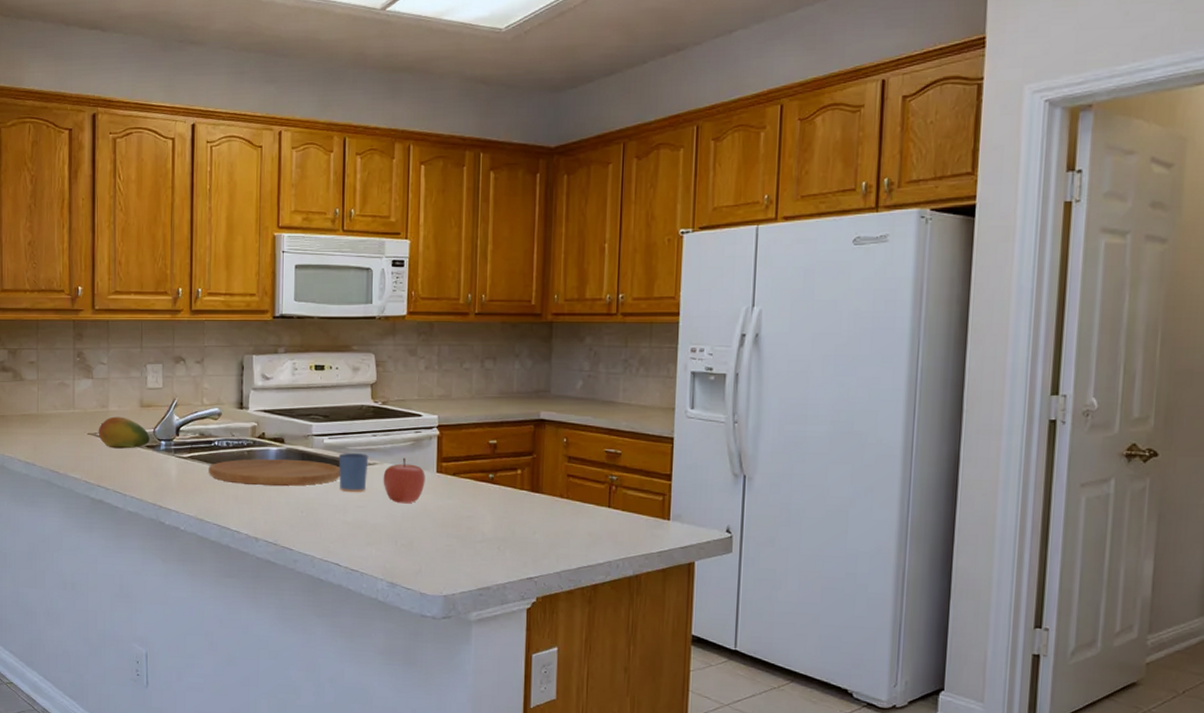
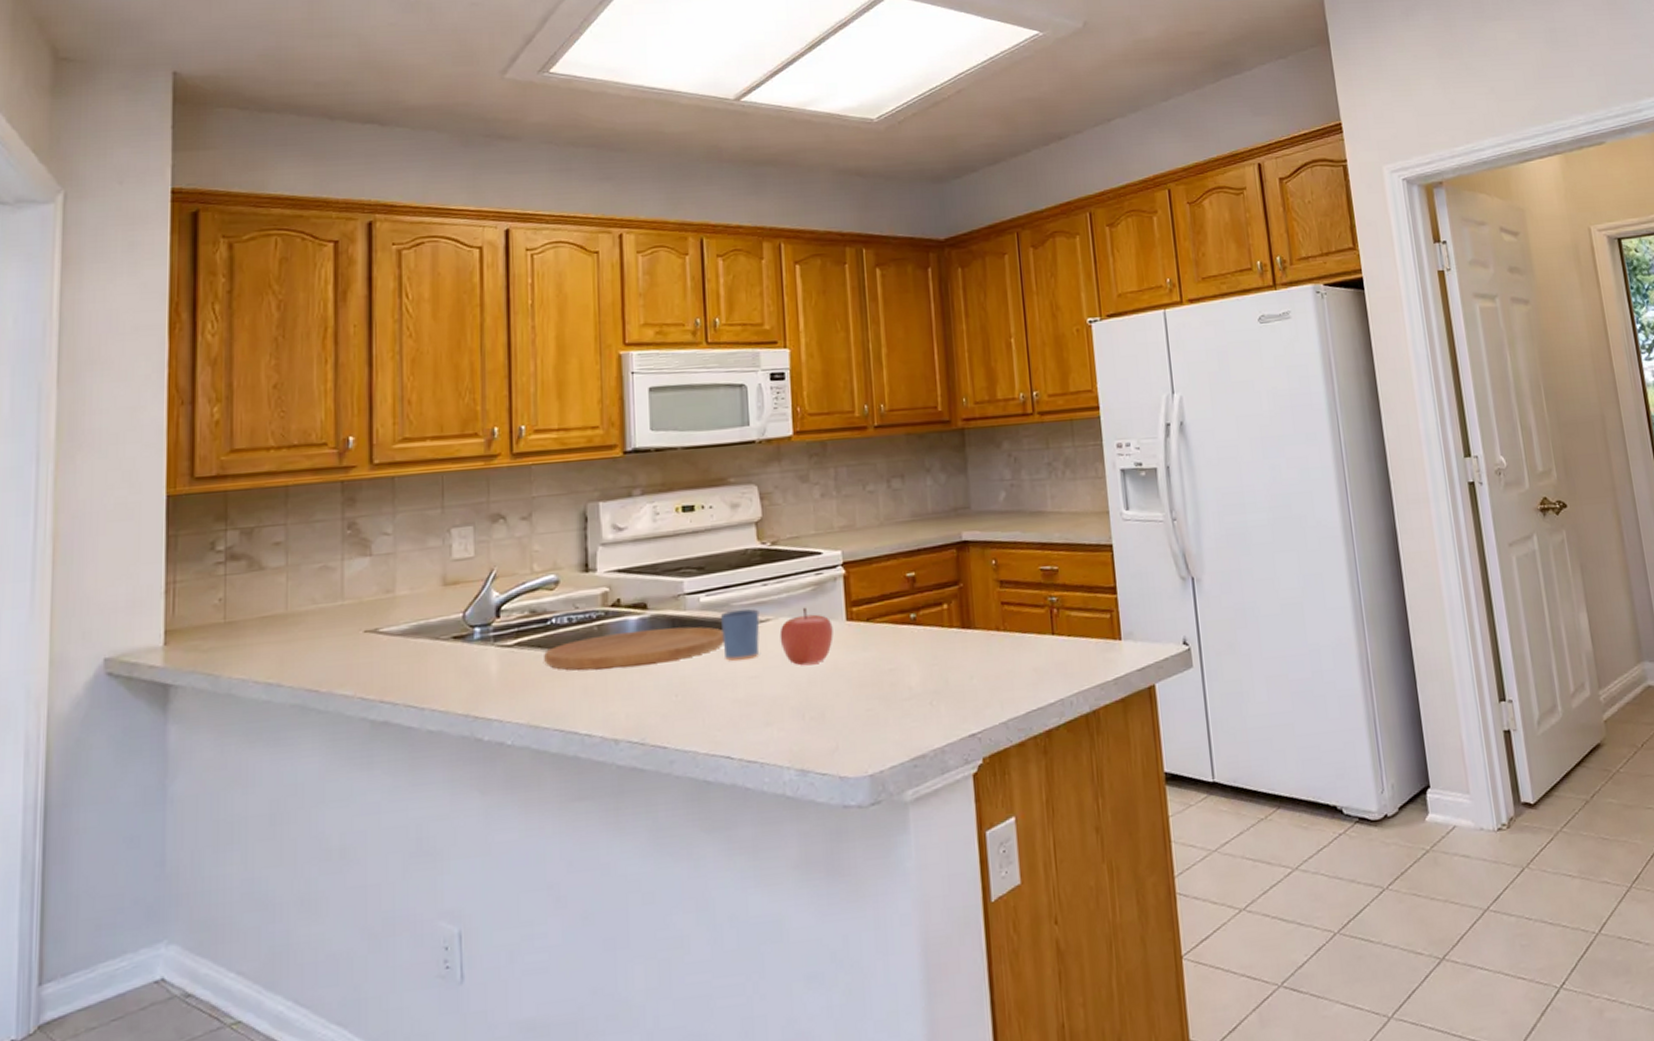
fruit: present [98,416,149,449] -> none [380,602,457,647]

